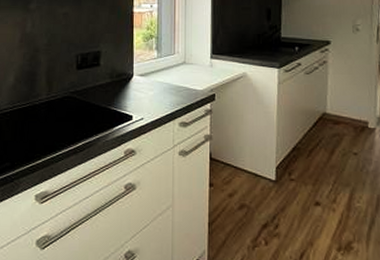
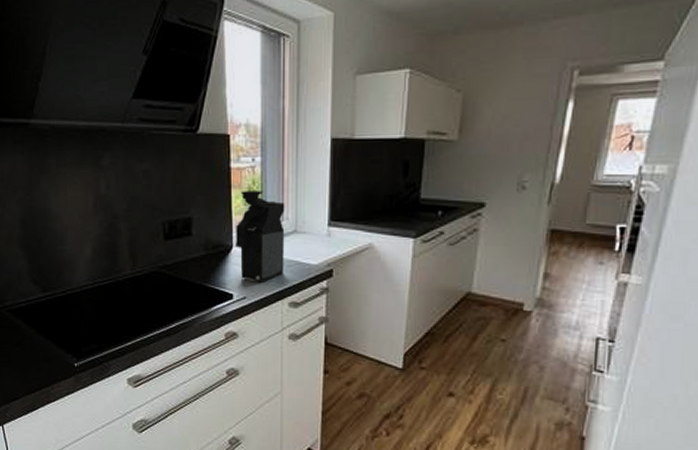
coffee maker: none [136,30,176,105] -> present [236,191,285,282]

